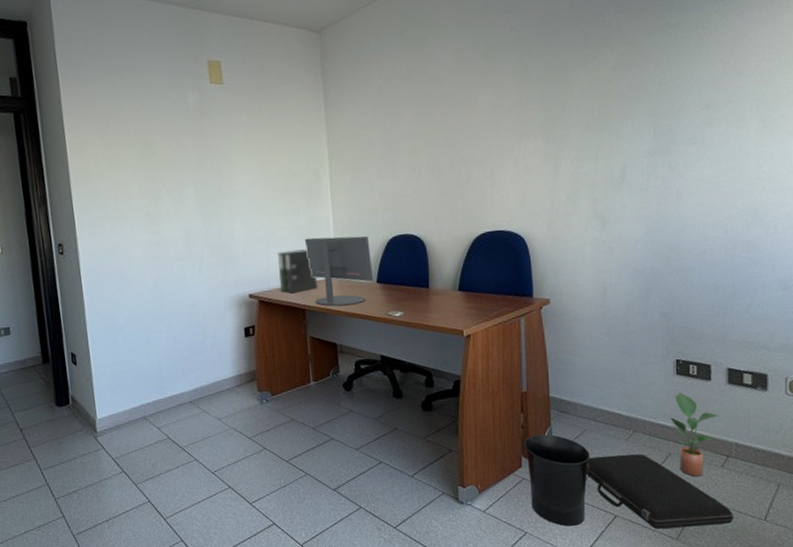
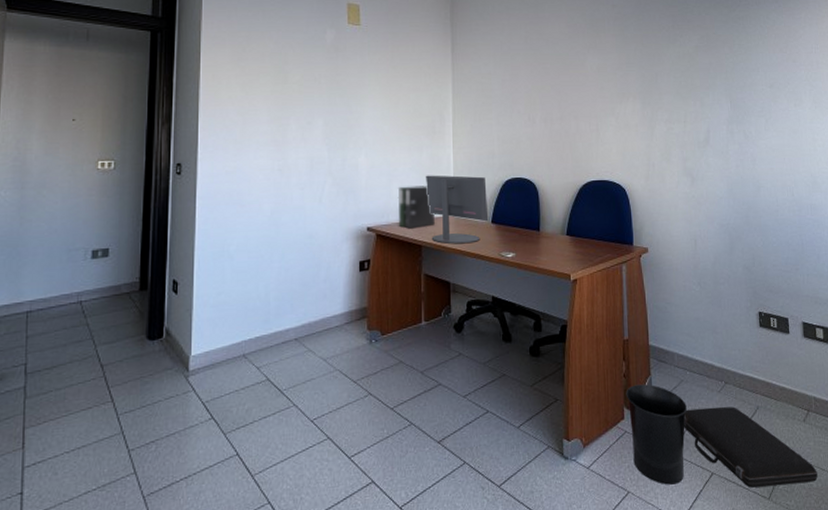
potted plant: present [670,392,719,477] -> none [757,345,798,432]

